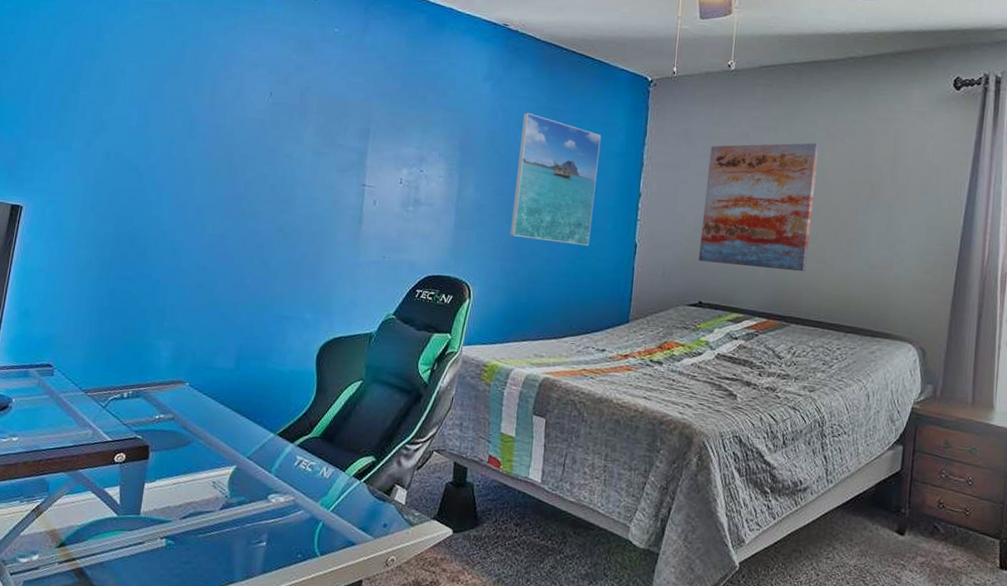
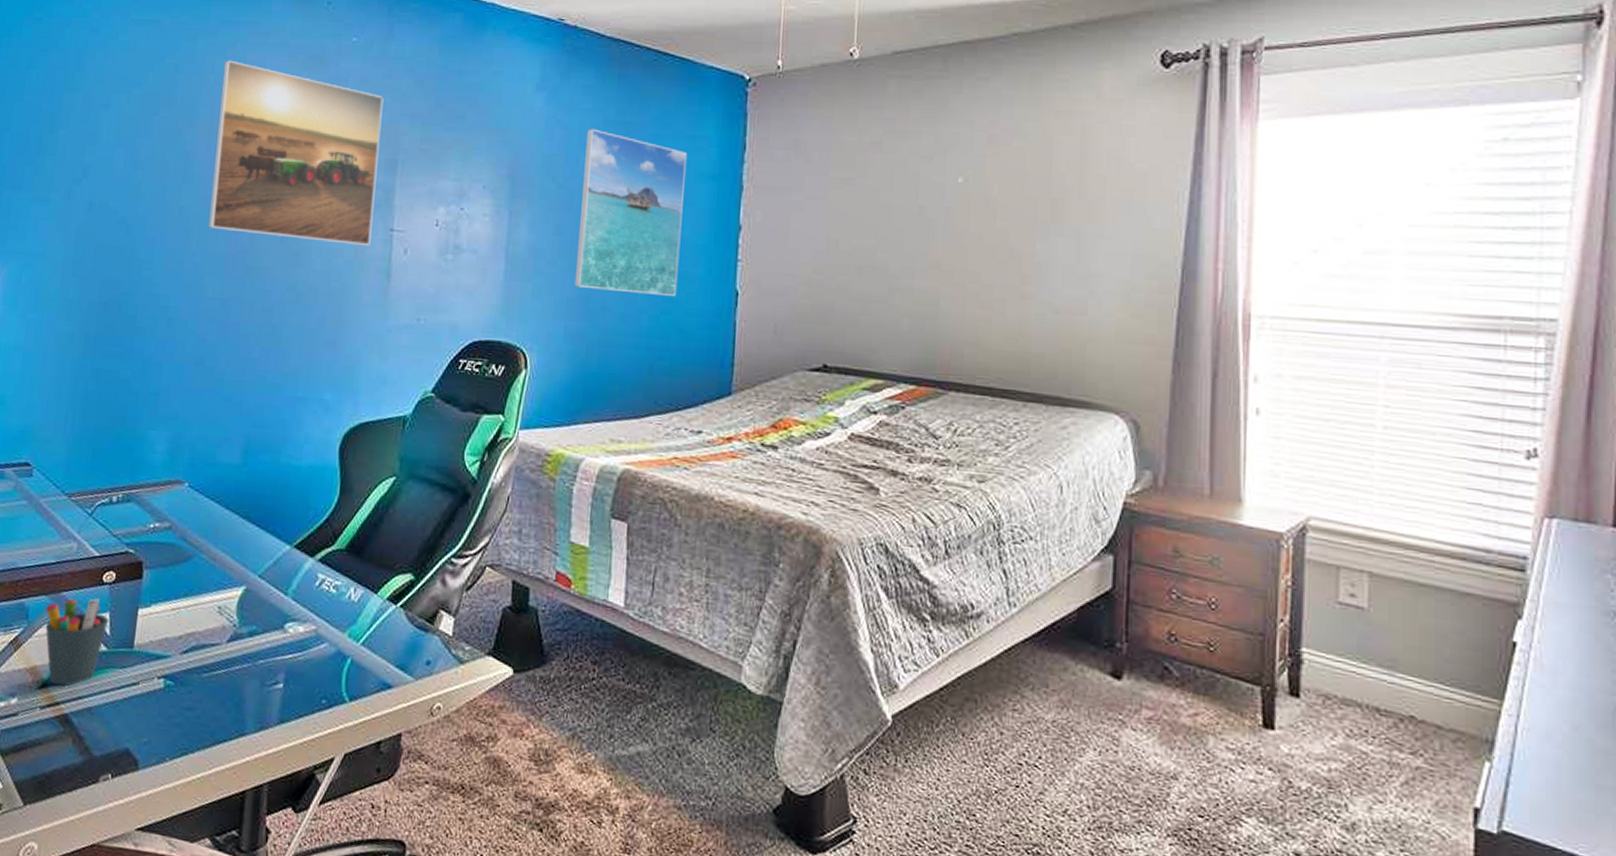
pen holder: none [63,475,119,545] -> present [45,598,108,686]
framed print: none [210,40,360,198] -> present [208,60,384,247]
wall art: present [699,142,820,272] -> none [821,149,978,322]

